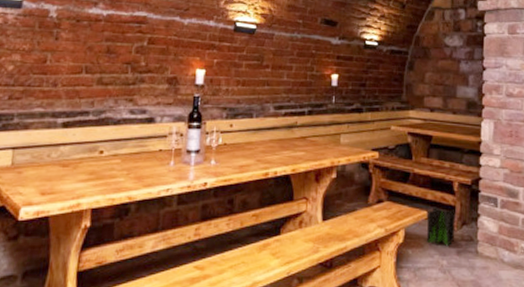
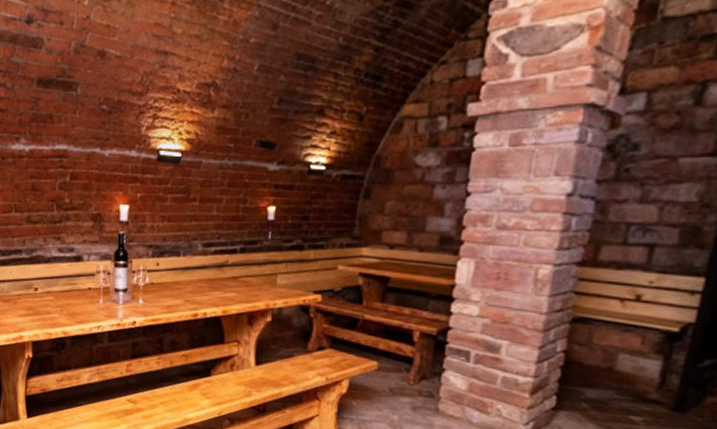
decorative plant: present [426,206,455,247] -> none [374,357,414,402]

